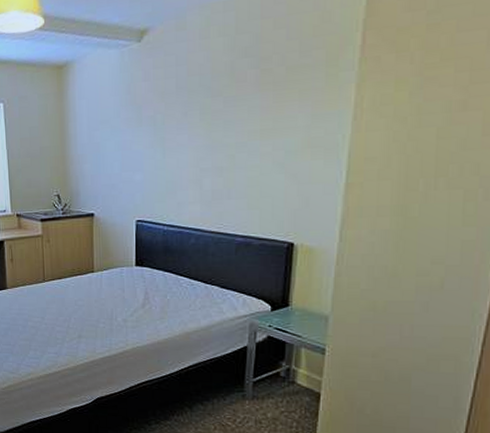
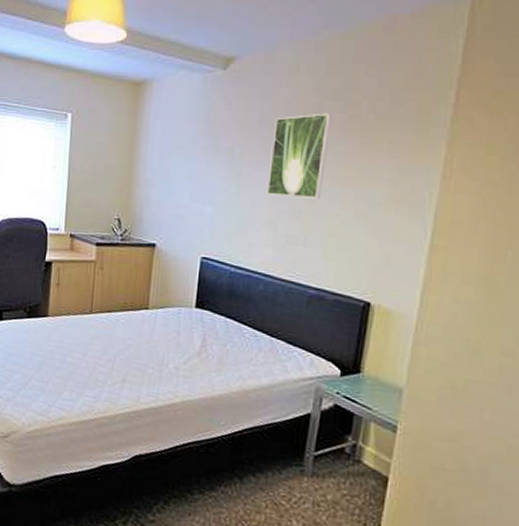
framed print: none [189,71,244,156] -> present [266,113,332,199]

